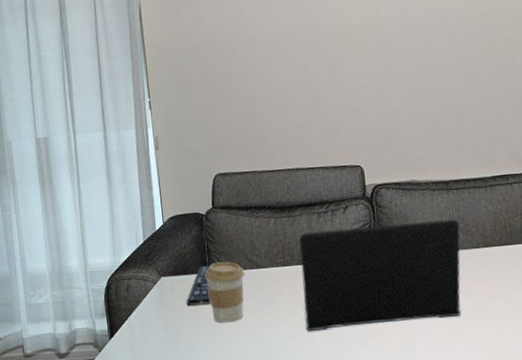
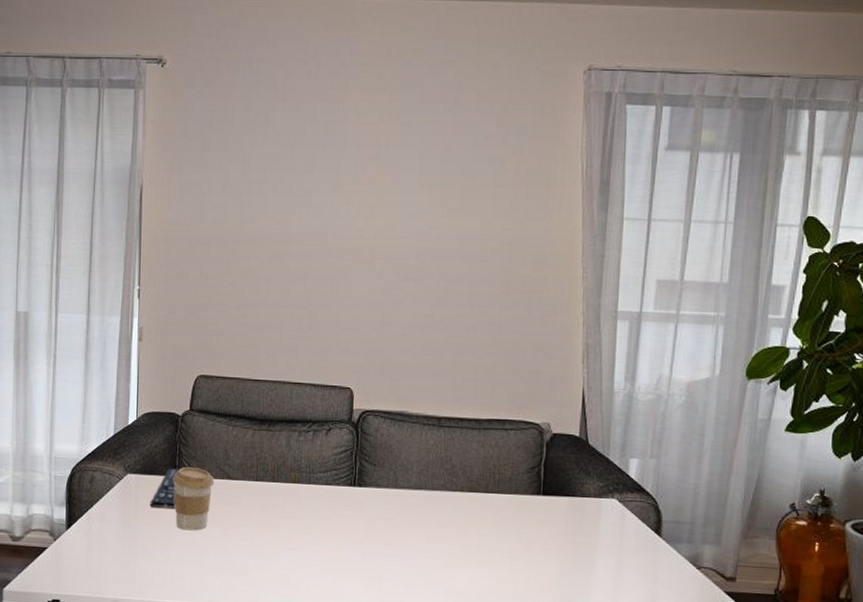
laptop: present [299,218,461,331] -> none [269,449,446,559]

